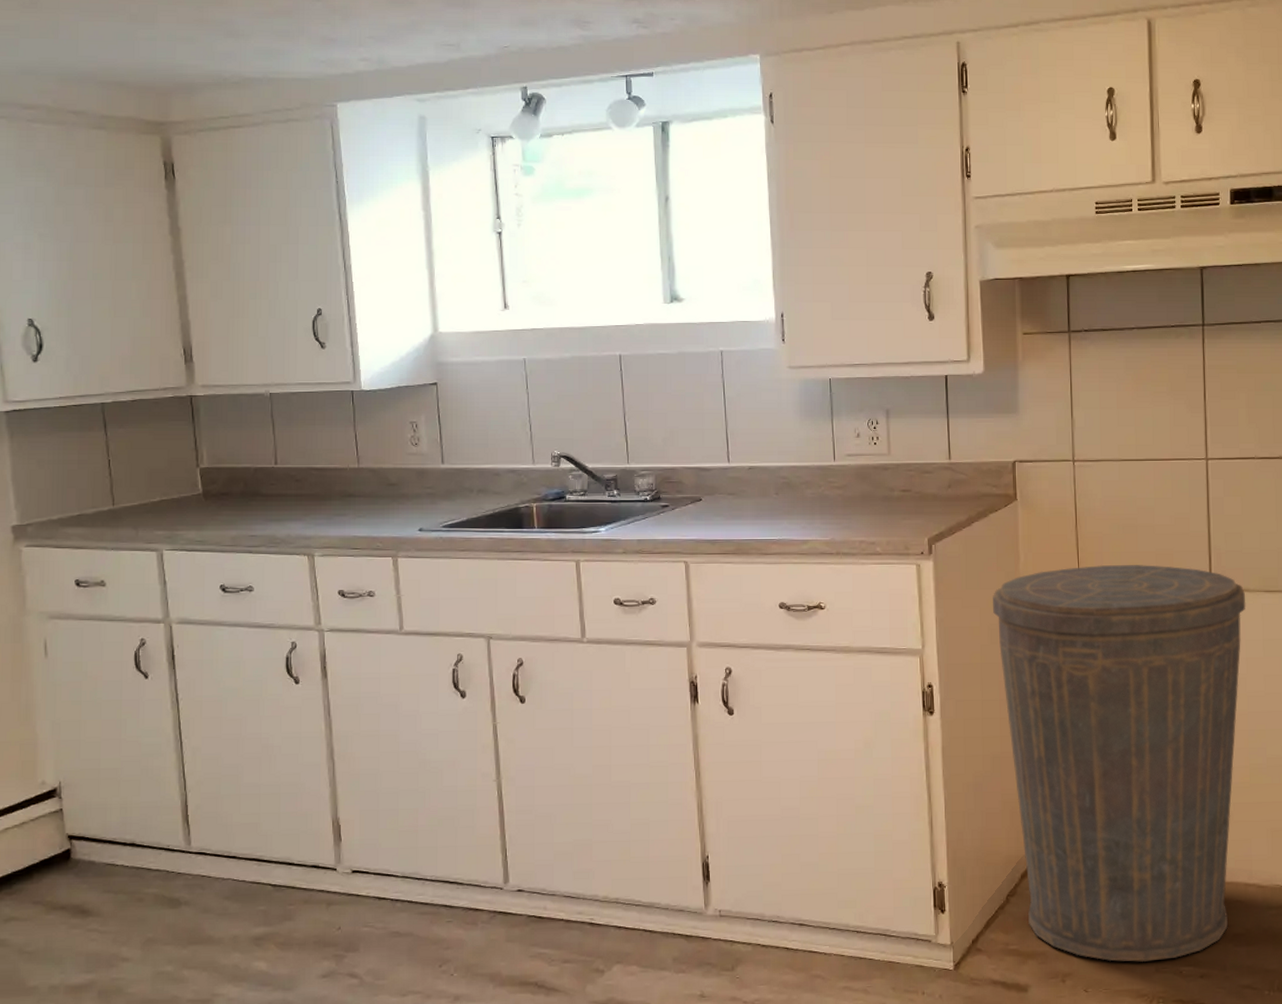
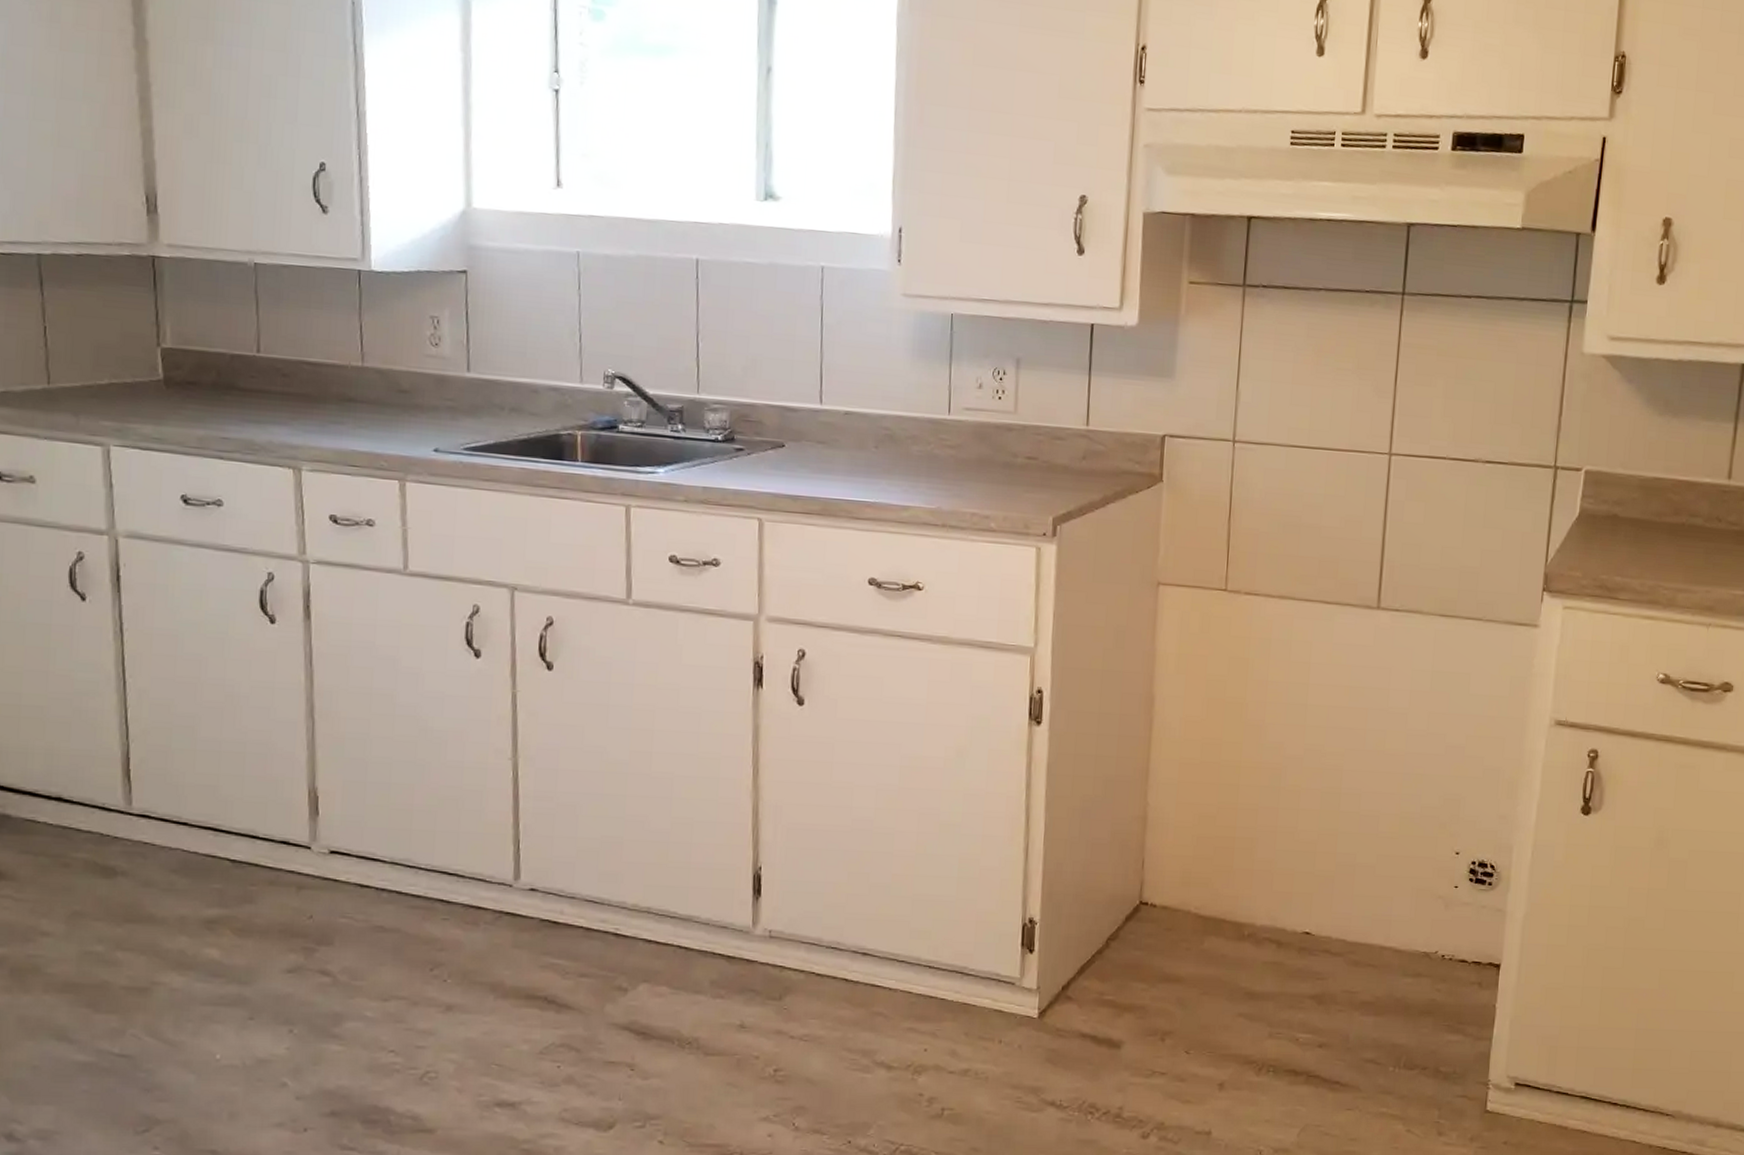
trash can: present [993,565,1246,962] -> none [1122,567,1417,1025]

